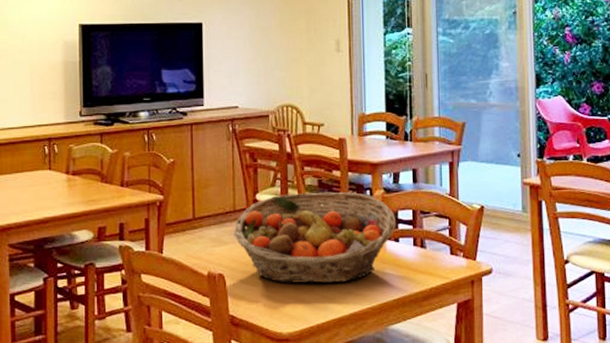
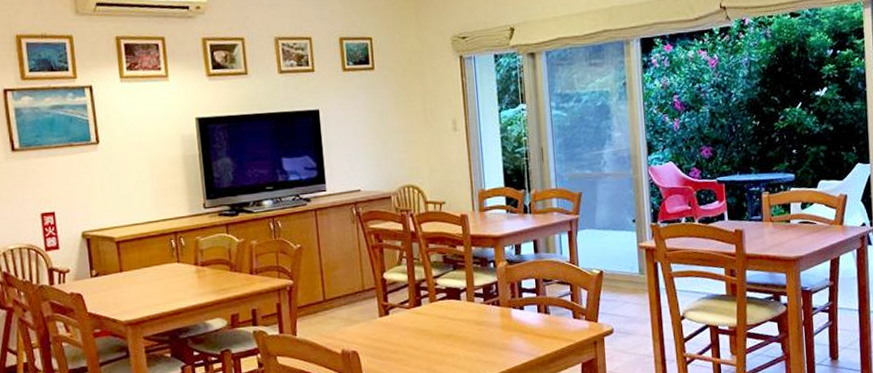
fruit basket: present [233,192,397,284] -> none [364,266,521,356]

